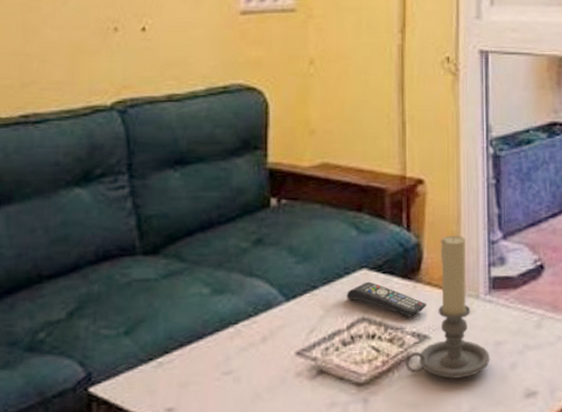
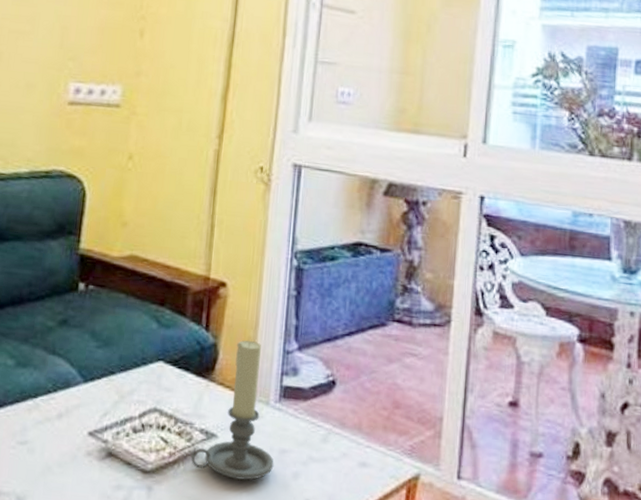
remote control: present [346,281,427,317] -> none [141,374,218,414]

